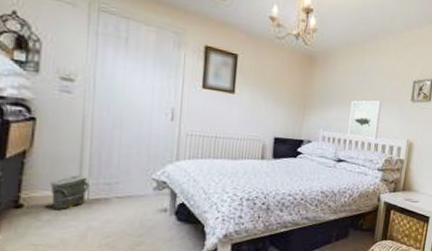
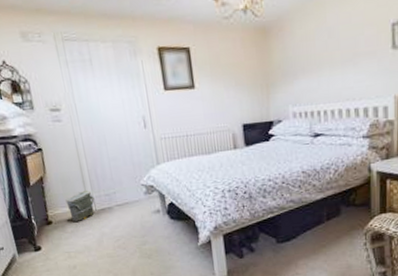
wall art: present [347,100,382,140] -> none [318,57,357,107]

